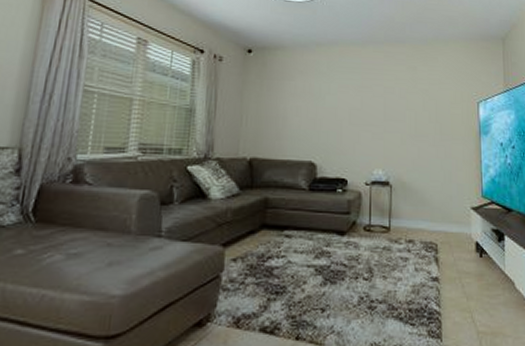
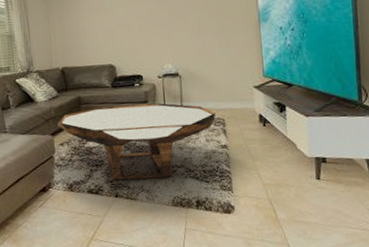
coffee table: none [233,214,429,316] -> present [58,103,216,180]

